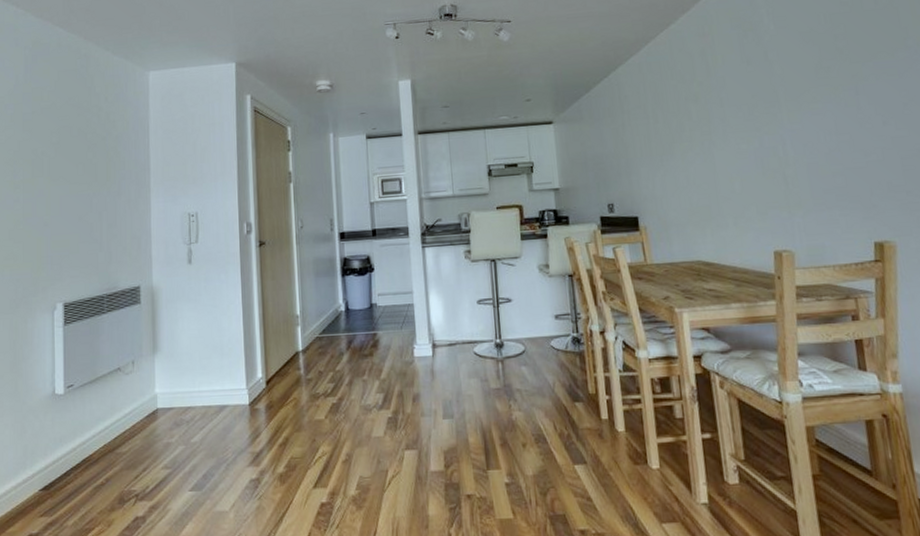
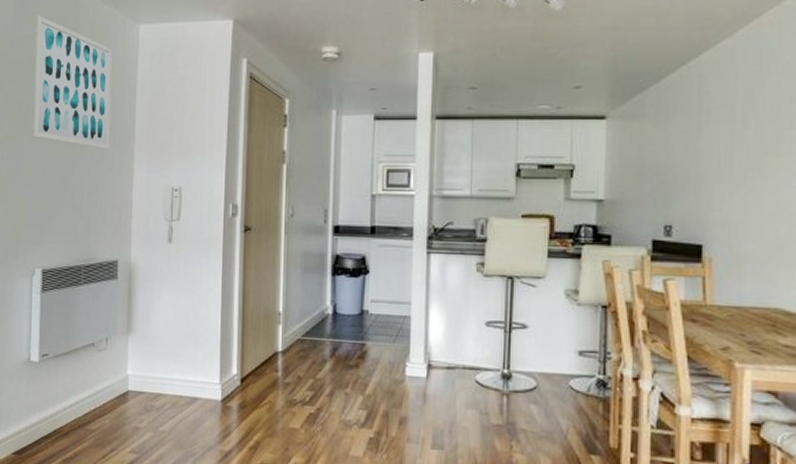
wall art: none [47,68,126,185] -> present [32,14,112,150]

